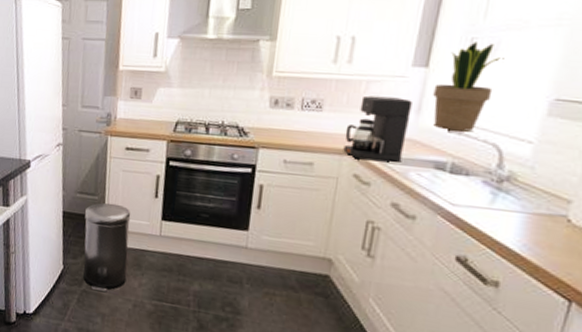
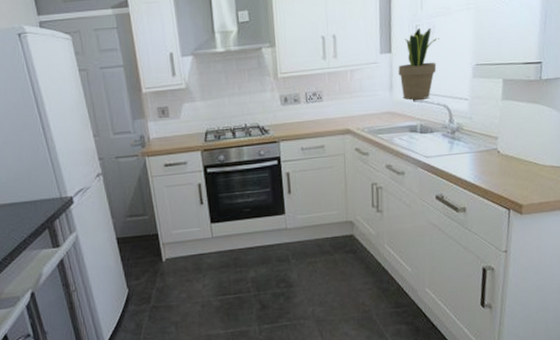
pedal bin: present [83,203,131,292] -> none [138,218,191,304]
coffee maker: present [343,95,412,163] -> none [342,80,387,136]

